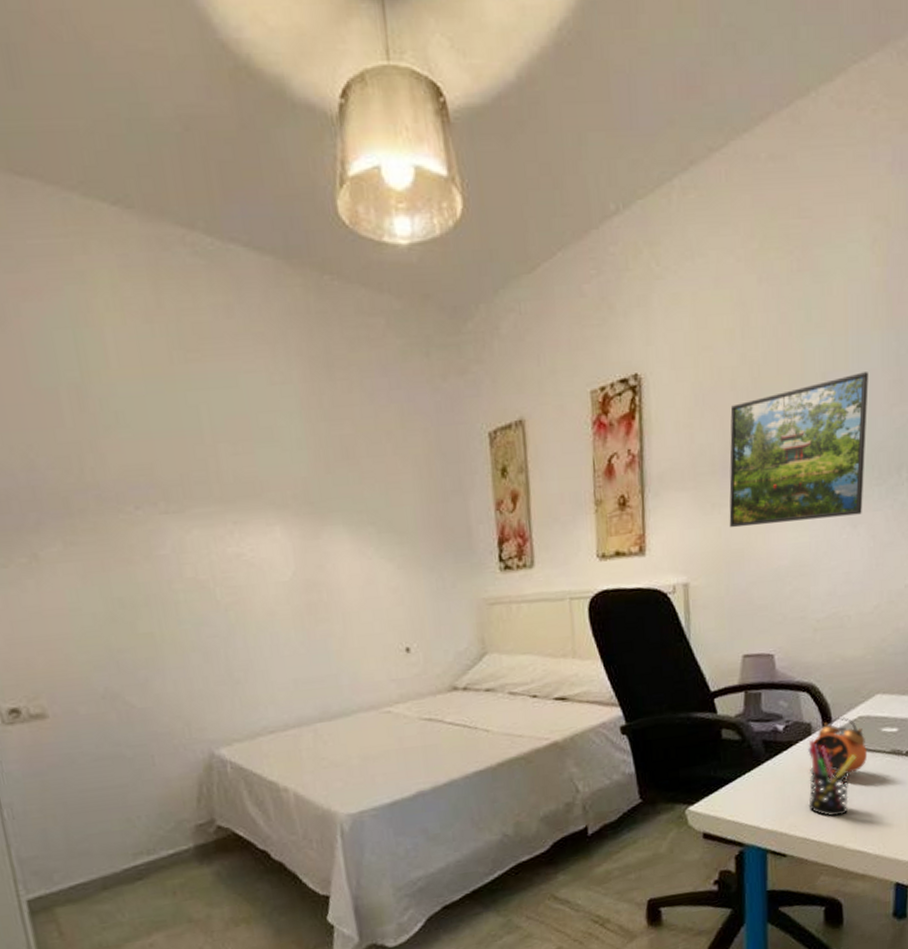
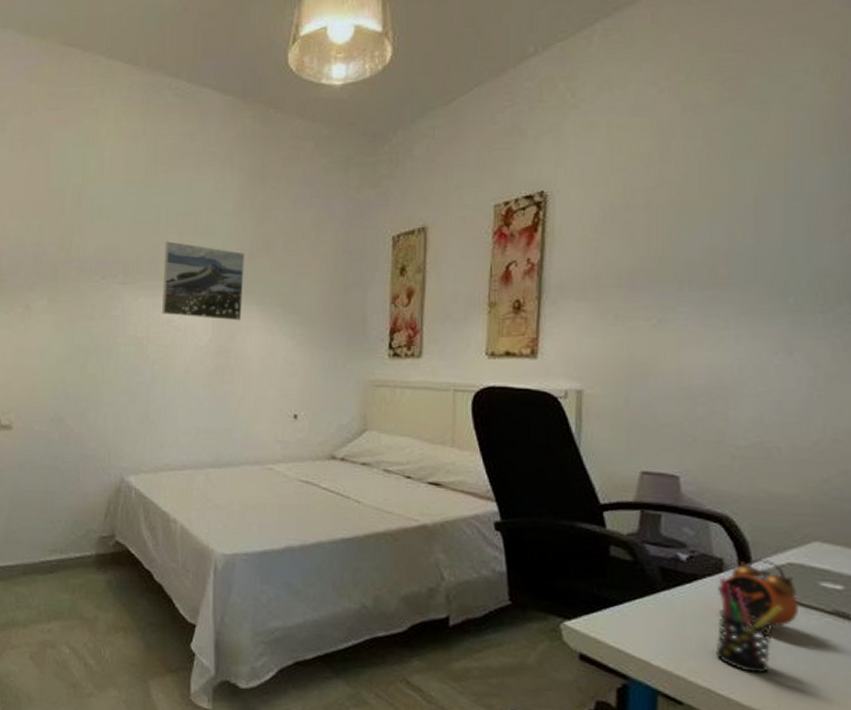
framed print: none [215,453,328,548] -> present [162,241,245,321]
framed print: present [729,372,868,528] -> none [634,196,813,342]

